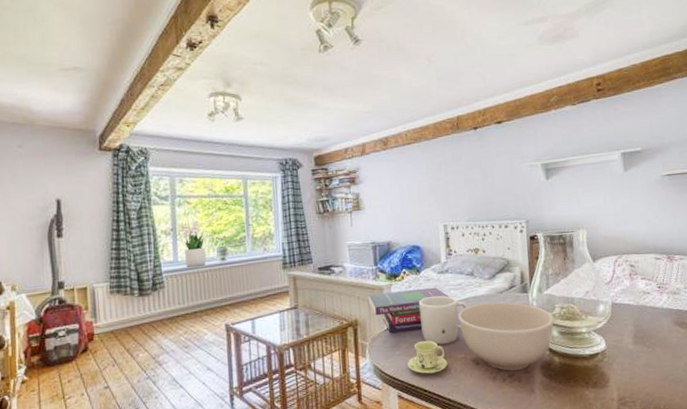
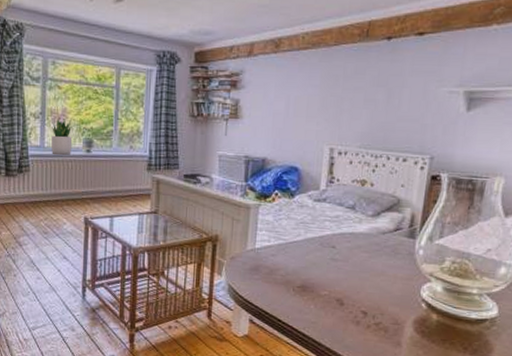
books: present [368,287,450,334] -> none [232,211,323,257]
cup and saucer: present [407,340,448,374] -> none [265,269,308,305]
mug: present [418,295,468,345] -> none [285,224,343,278]
bowl: present [458,301,554,371] -> none [329,241,440,320]

